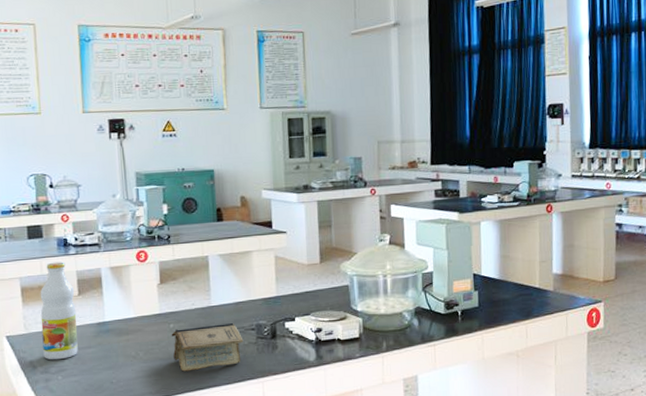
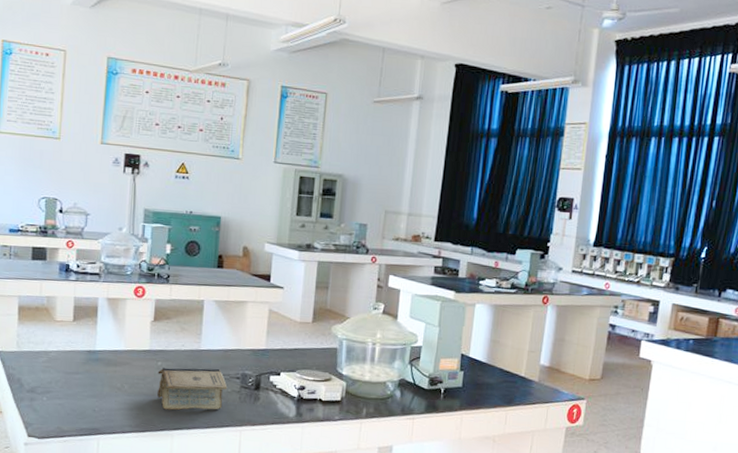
beverage bottle: present [40,262,78,360] -> none [32,285,70,381]

